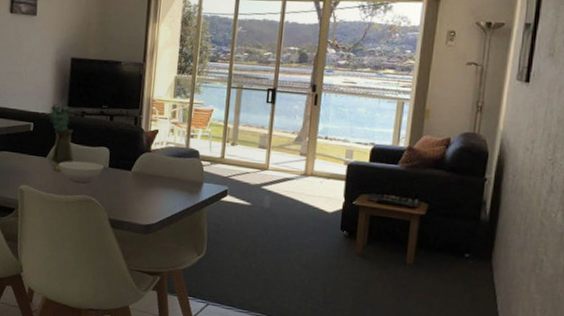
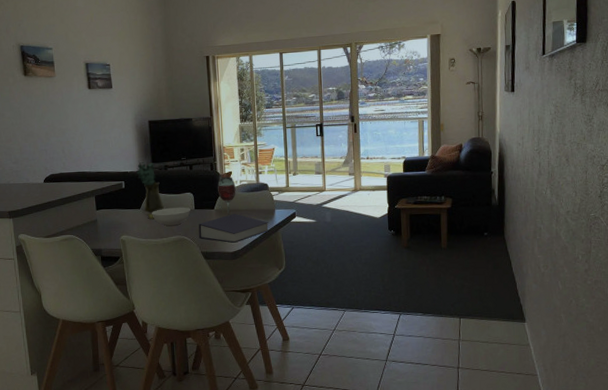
book: none [109,180,193,214] -> present [198,214,269,243]
wineglass: none [138,135,161,182] -> present [218,177,236,216]

